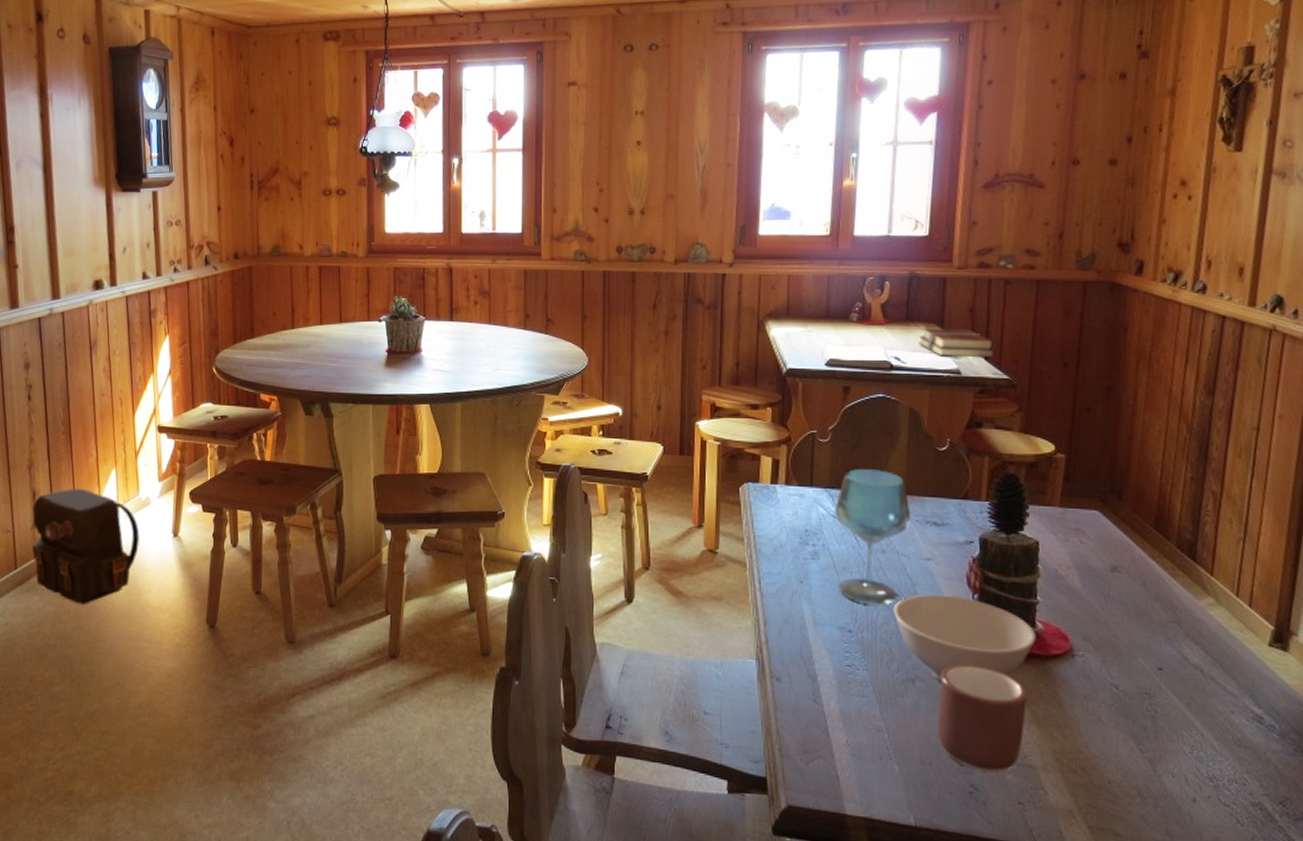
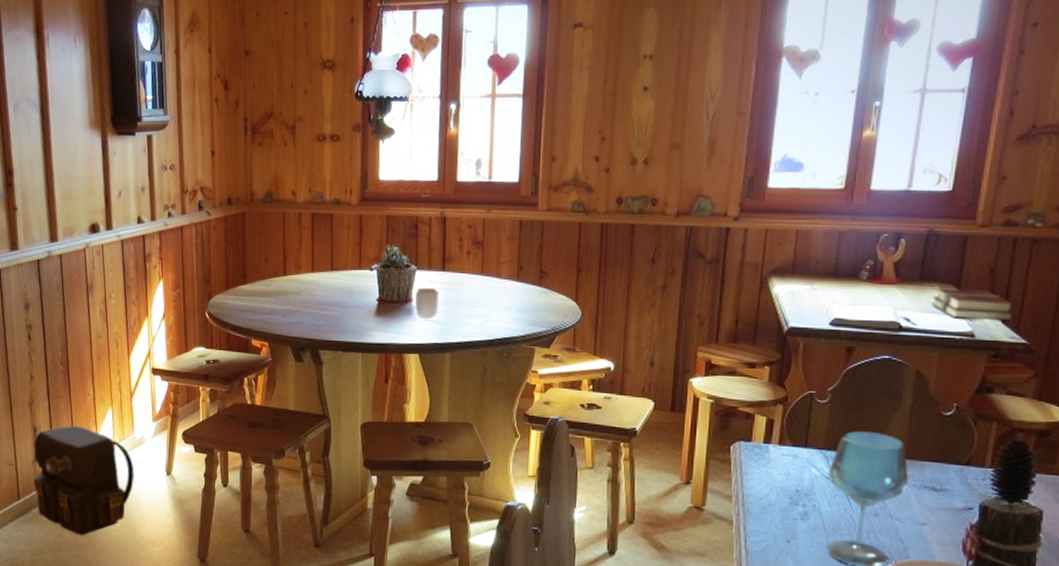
cup: none [425,337,448,370] -> present [415,287,440,320]

